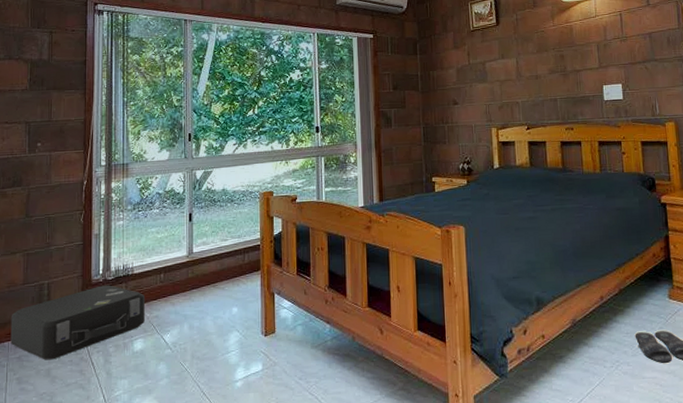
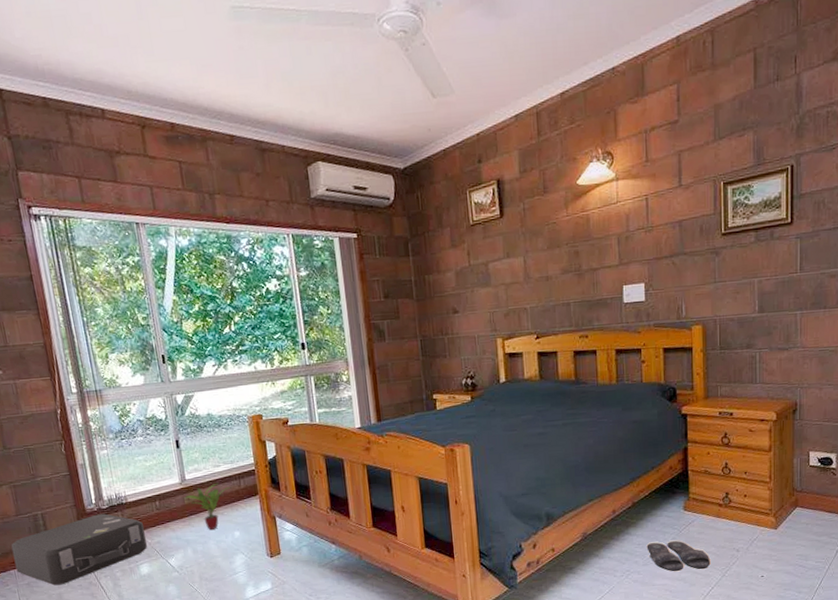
potted plant: none [188,256,235,305] -> present [183,482,231,530]

